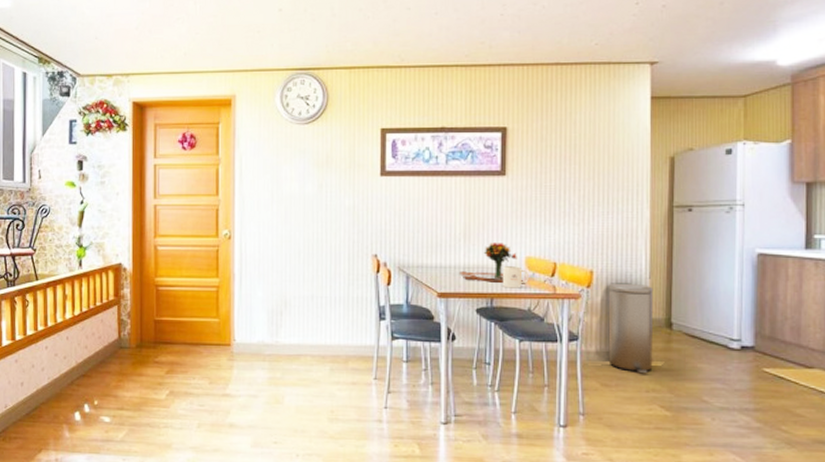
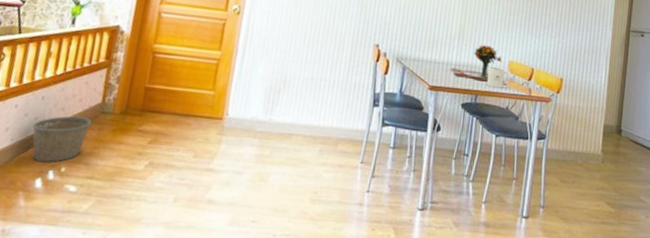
basket: none [63,353,113,397] -> present [32,116,92,163]
pedal bin: present [608,283,654,374] -> none [568,91,609,173]

